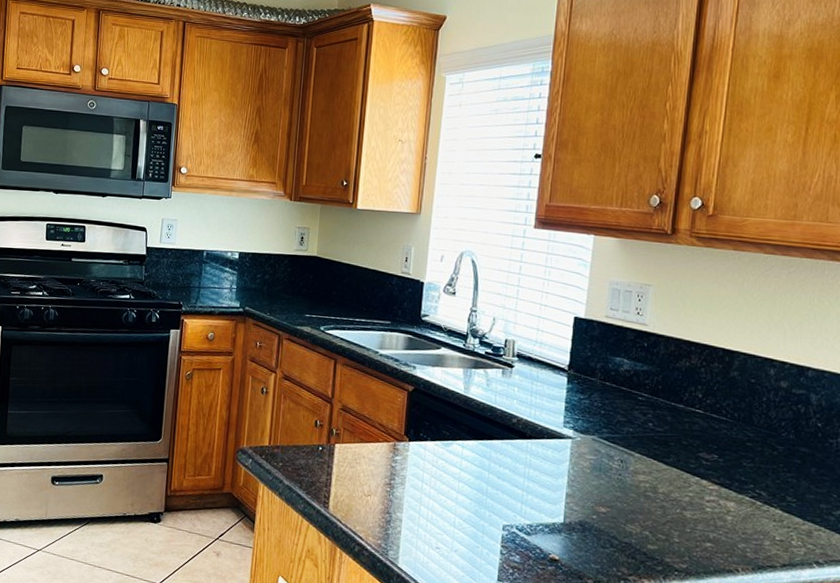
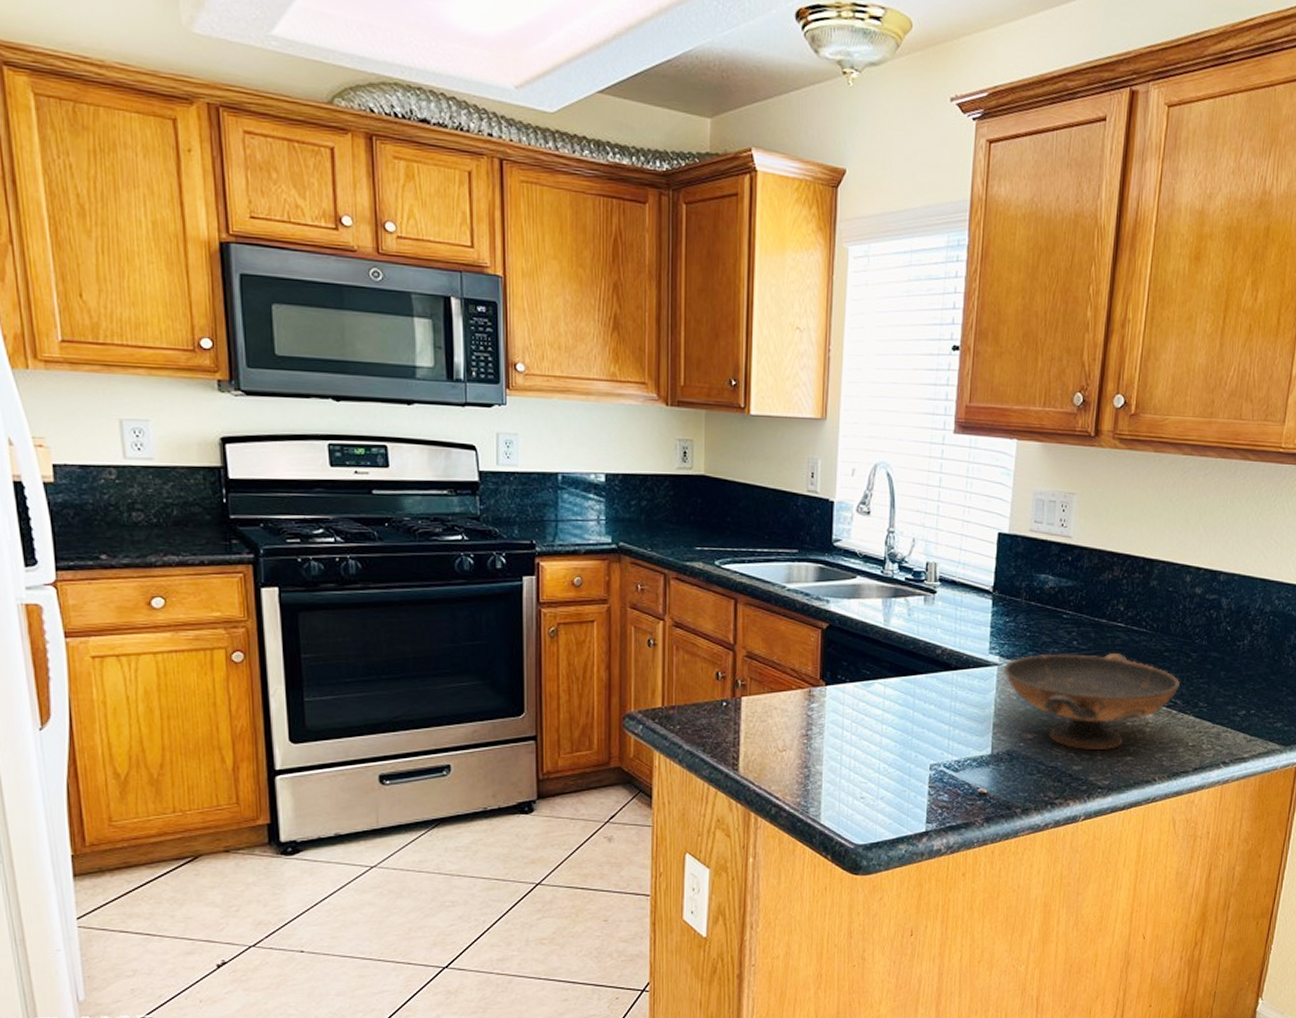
decorative bowl: none [577,432,766,534] -> present [1003,653,1181,751]

